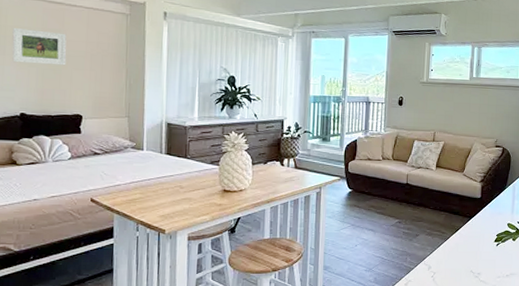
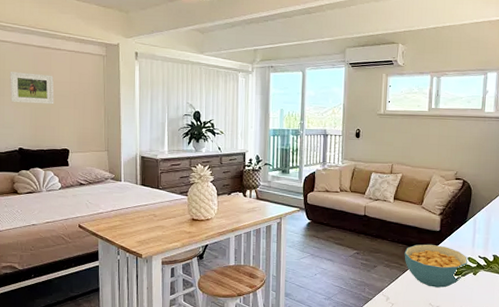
cereal bowl: none [446,211,507,254] -> present [404,244,468,288]

